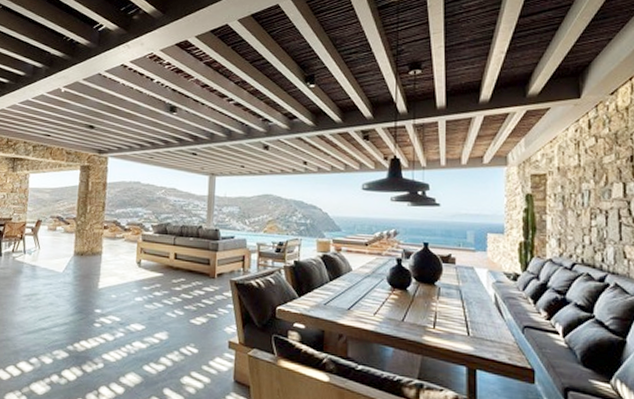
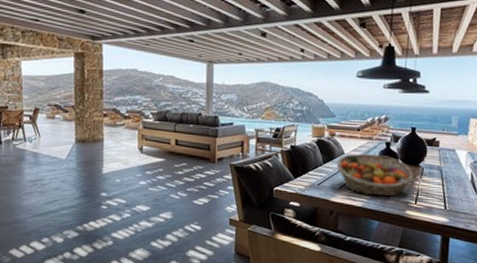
fruit basket: none [345,271,430,319] -> present [337,154,414,196]

